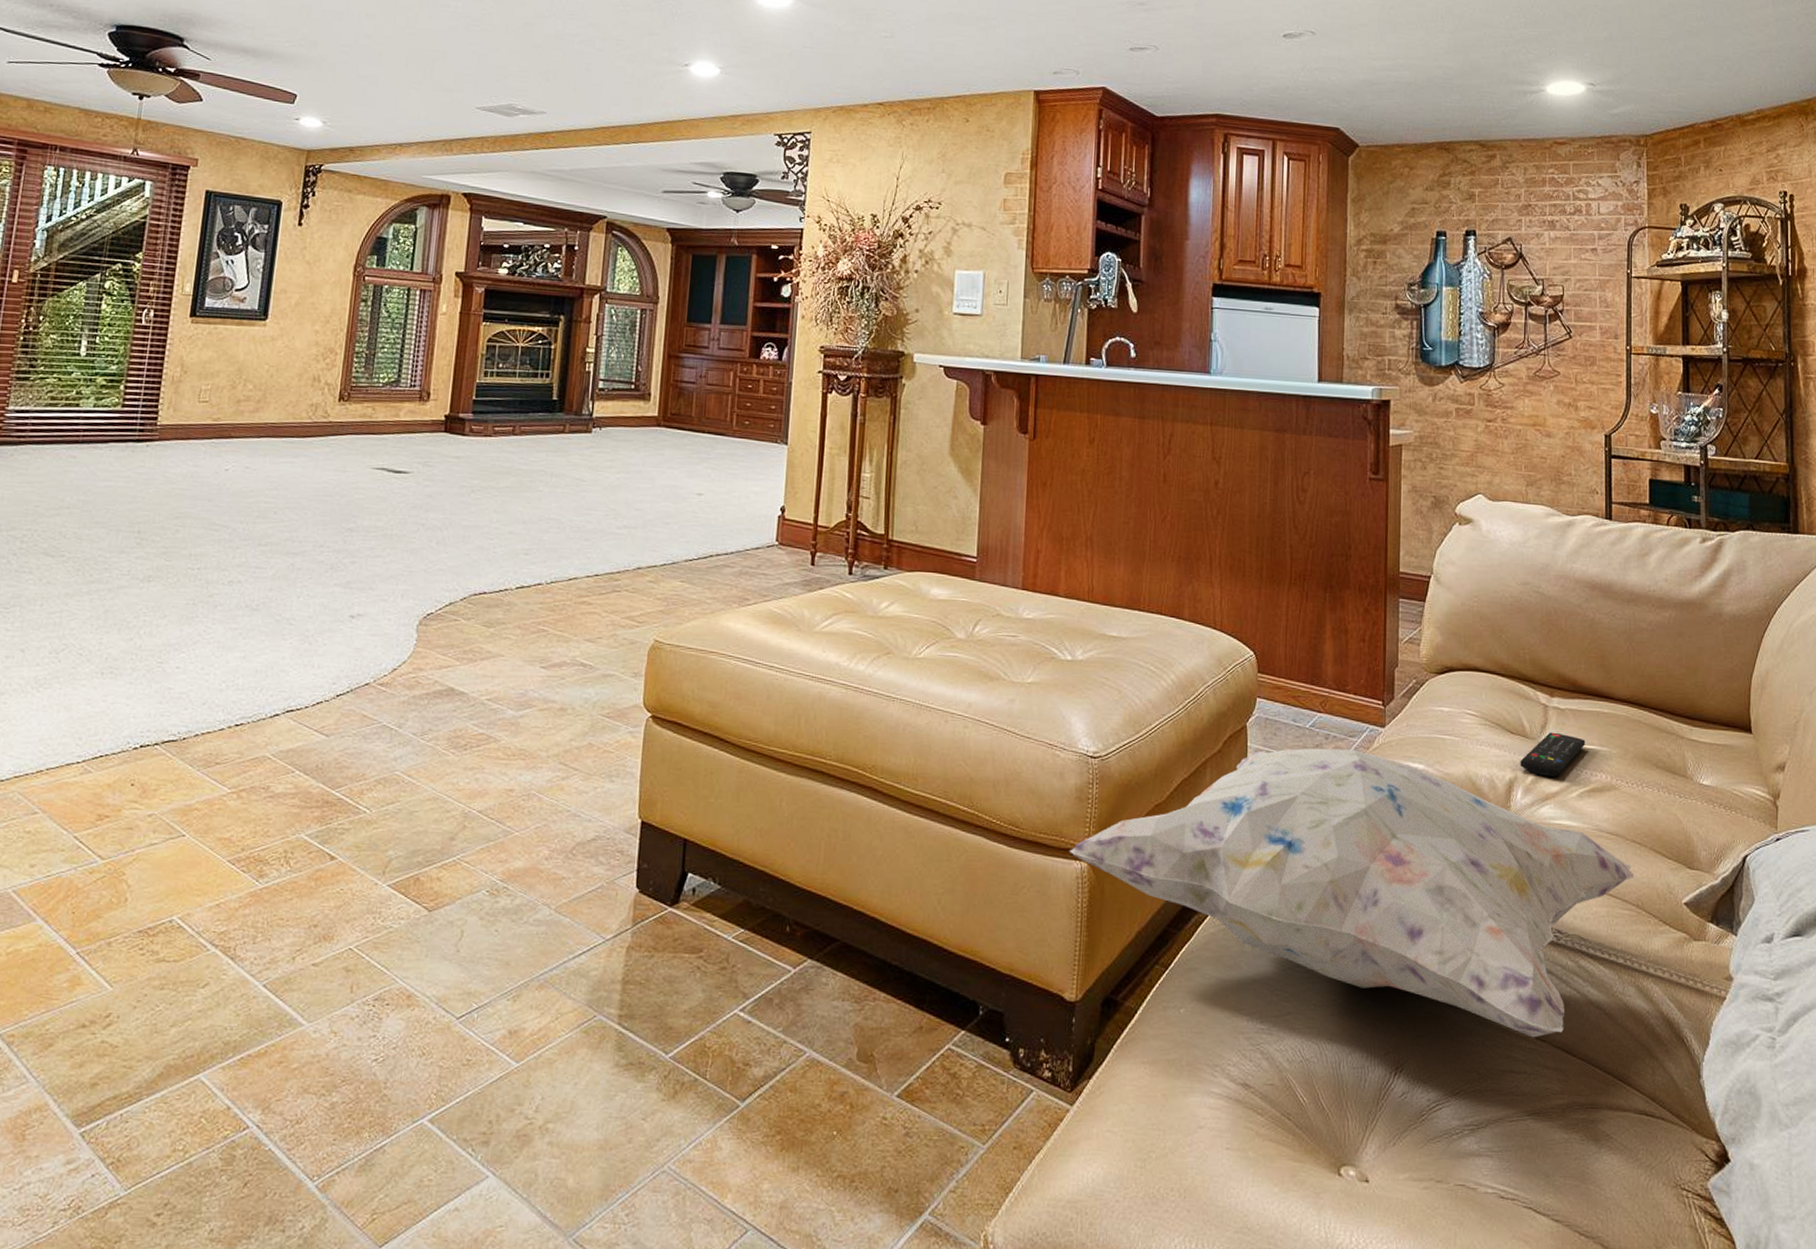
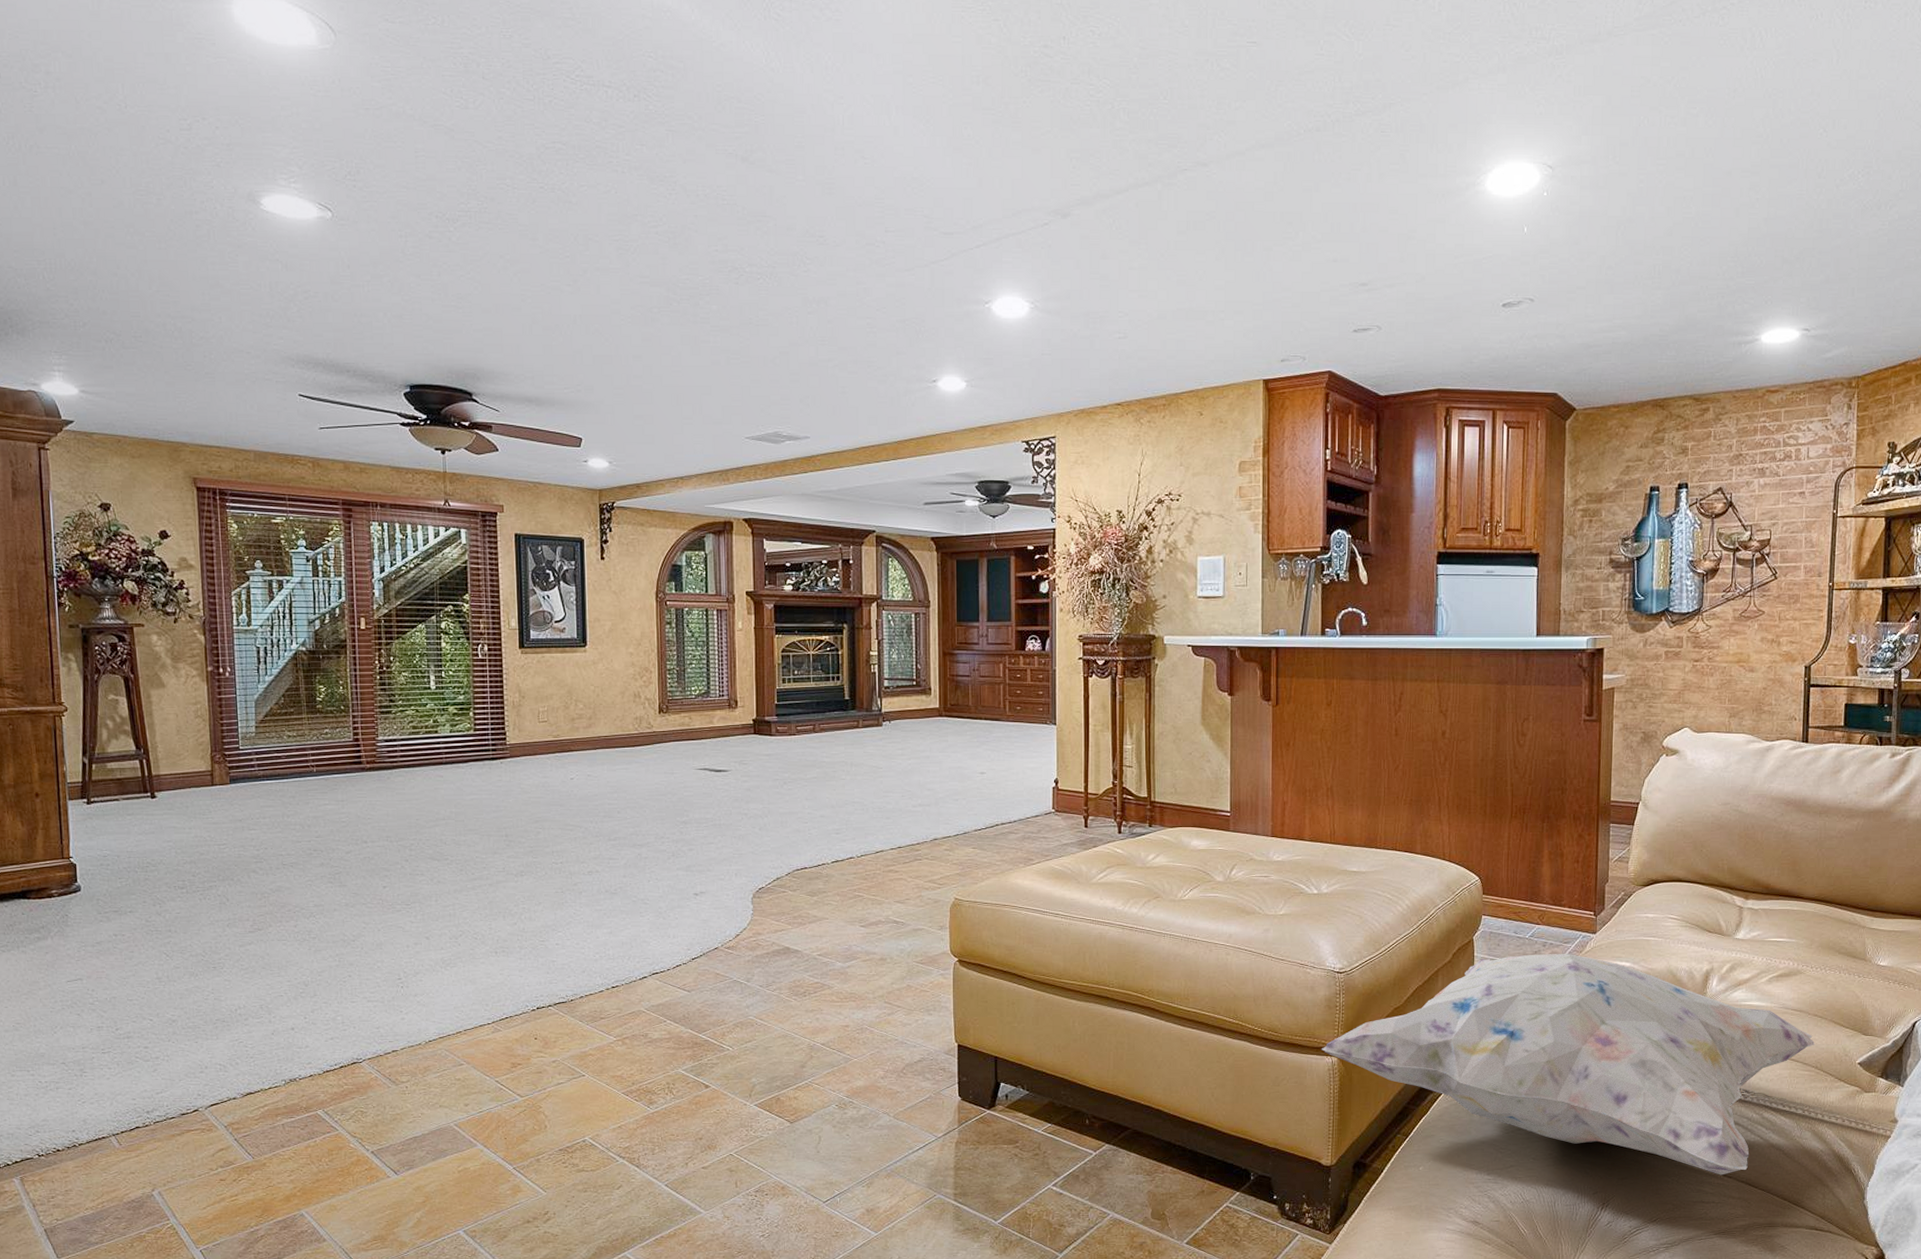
remote control: present [1520,732,1586,777] -> none [1716,929,1776,967]

